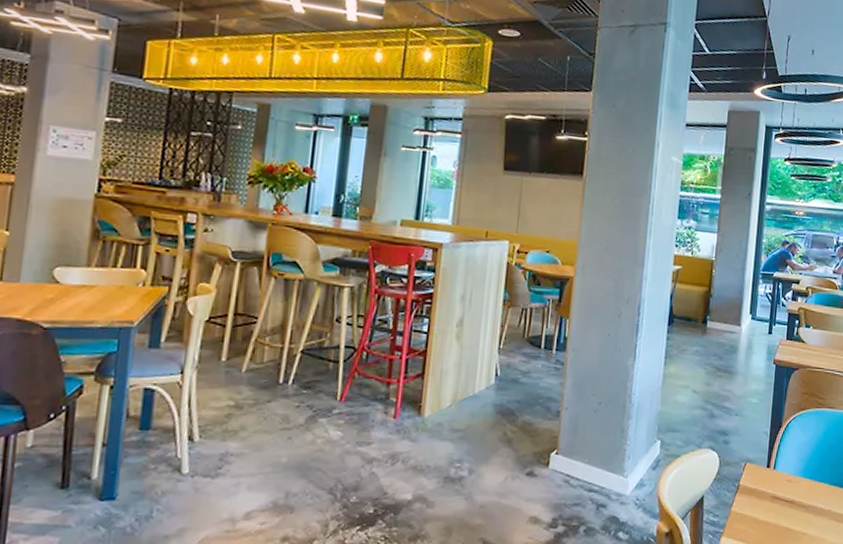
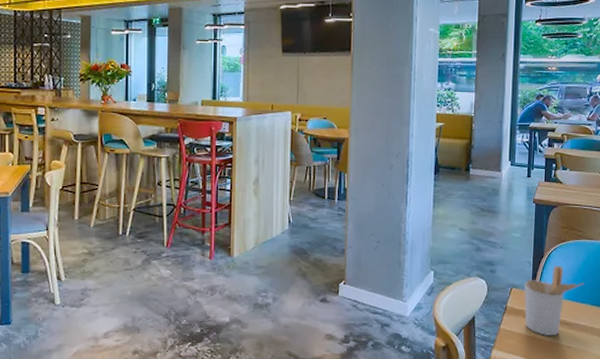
utensil holder: none [758,438,823,521] -> present [524,266,584,336]

